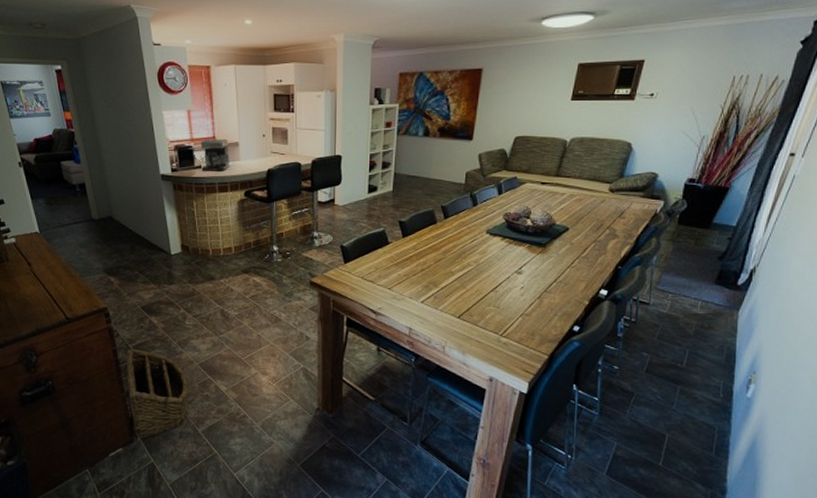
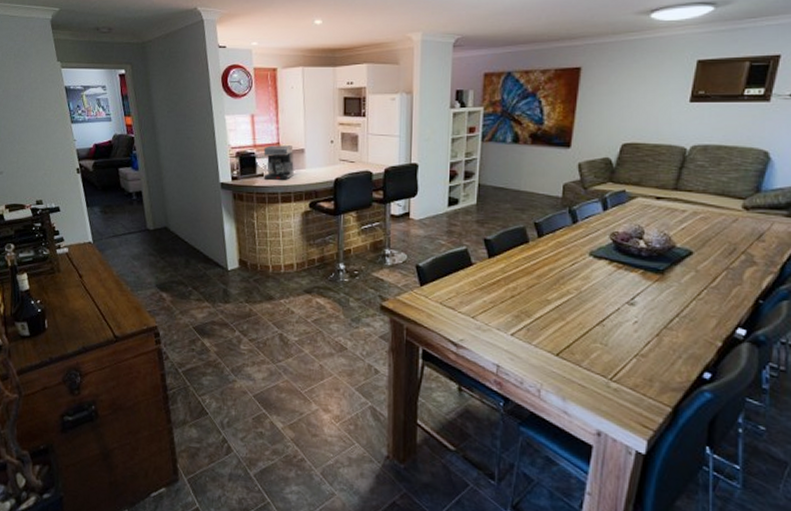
basket: present [126,349,188,439] -> none [174,374,241,479]

